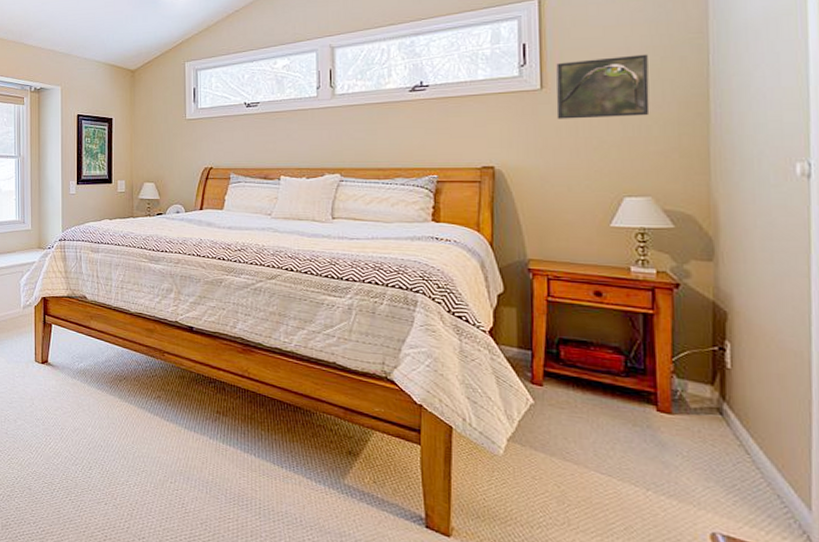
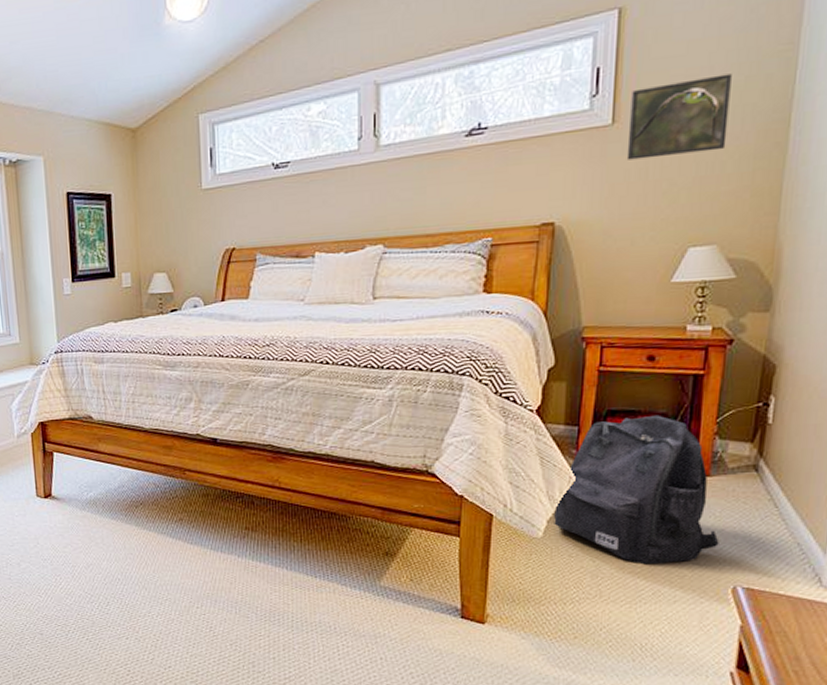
backpack: none [514,347,691,500] -> present [554,415,719,565]

